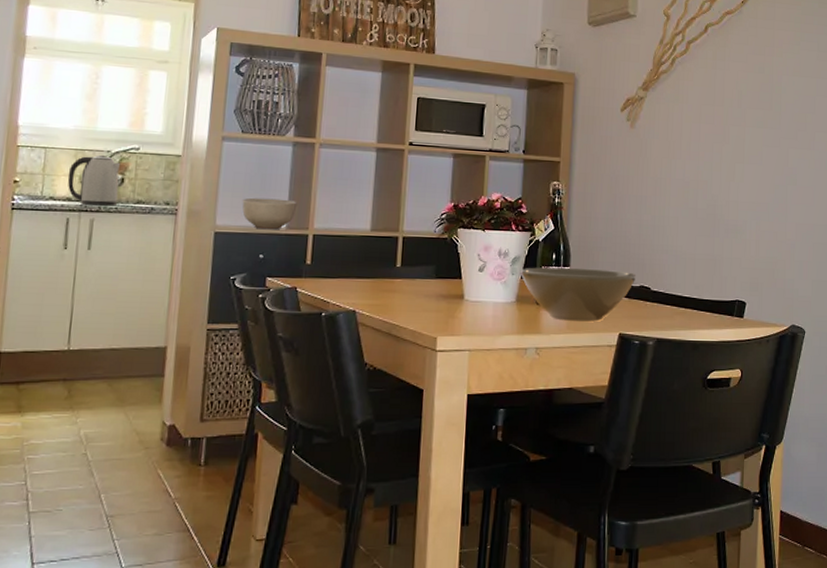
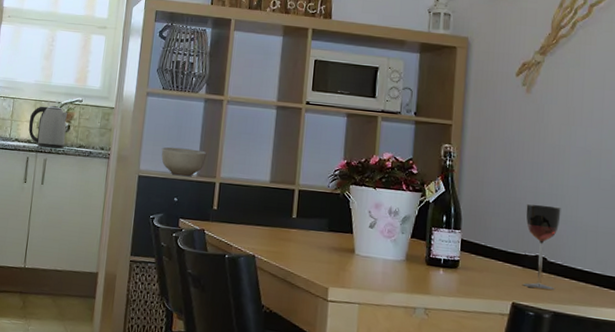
bowl: present [521,267,637,322] -> none [411,227,532,288]
wineglass: none [629,236,663,318] -> present [523,204,561,290]

